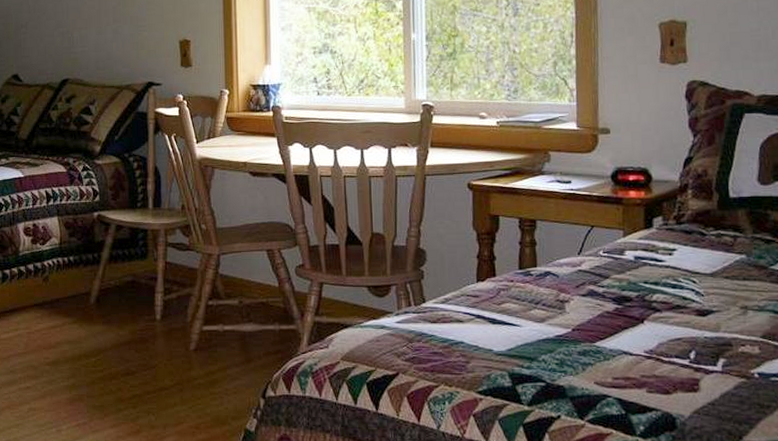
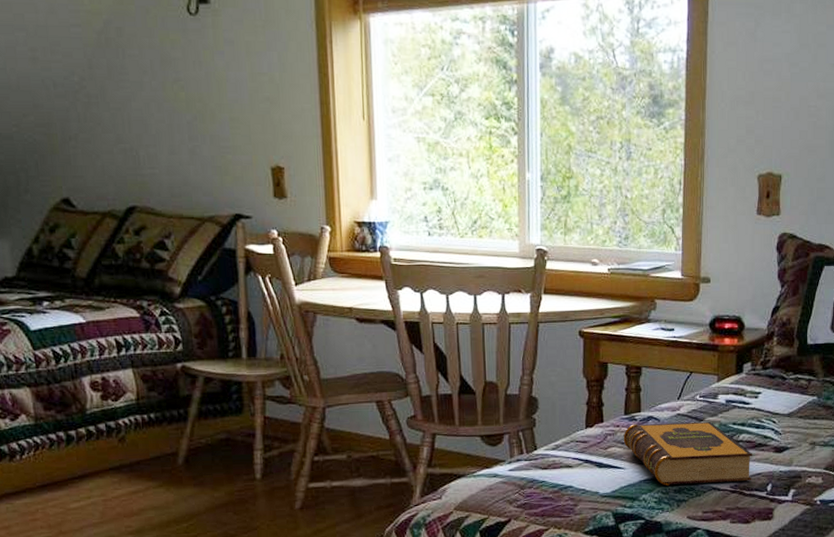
hardback book: none [518,279,671,347] -> present [623,422,753,486]

